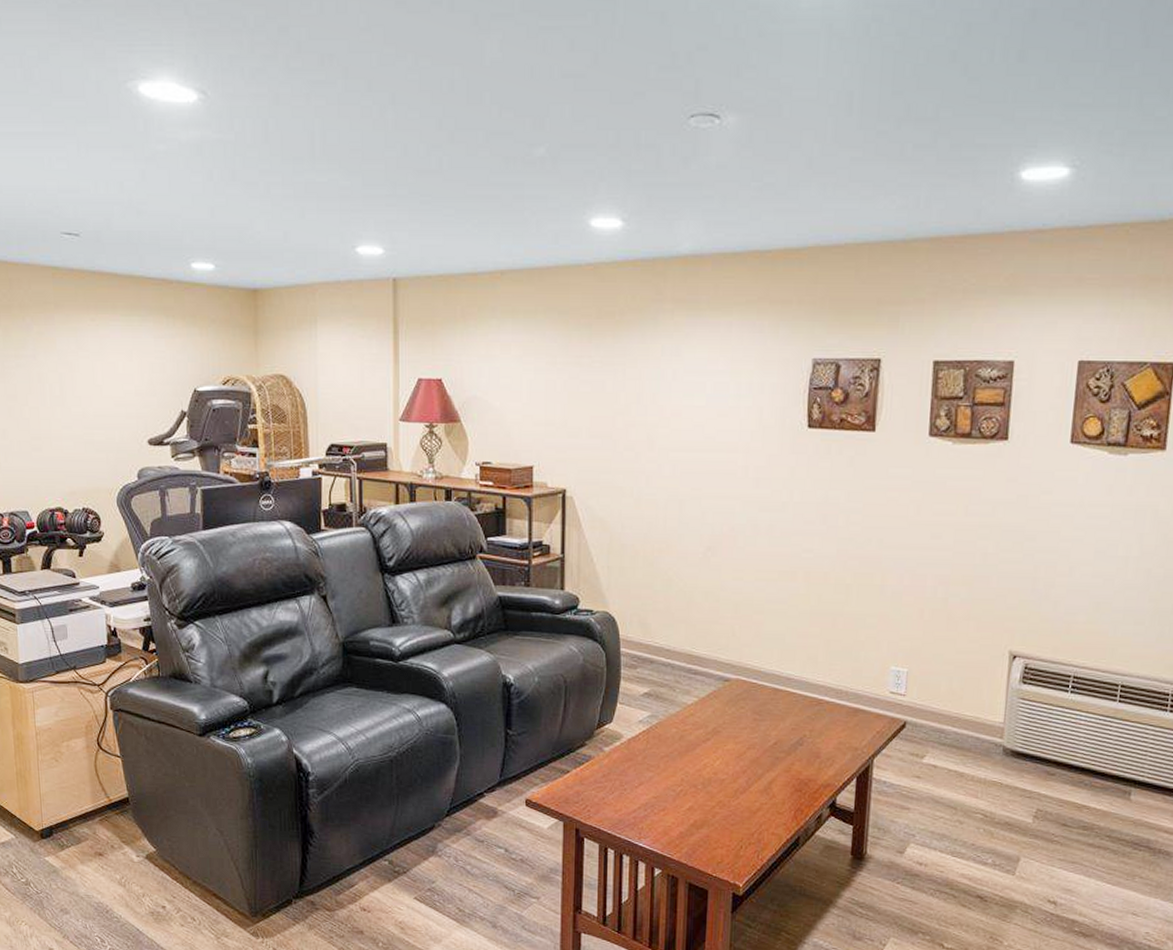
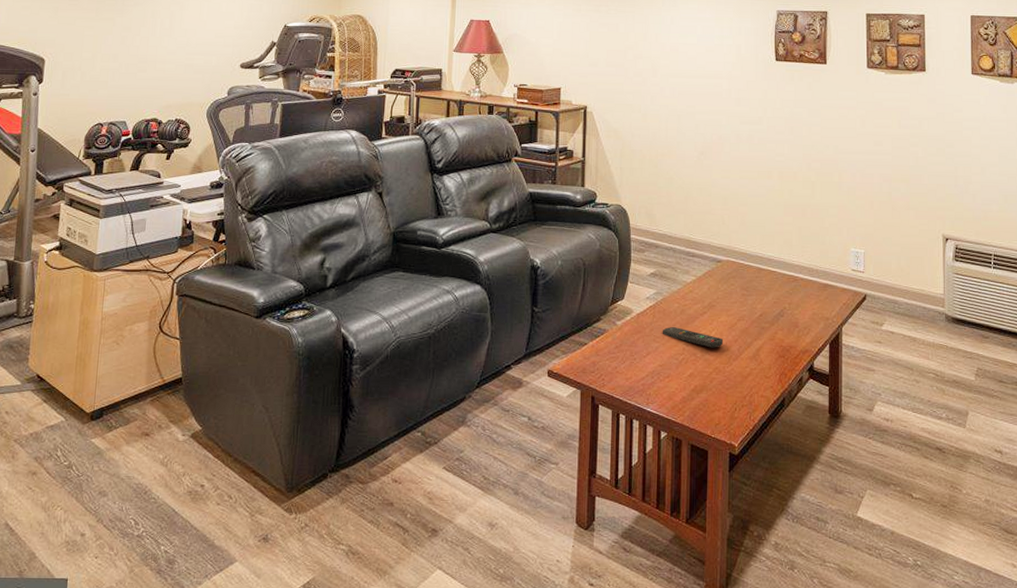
remote control: none [658,755,730,779] -> present [663,327,724,348]

